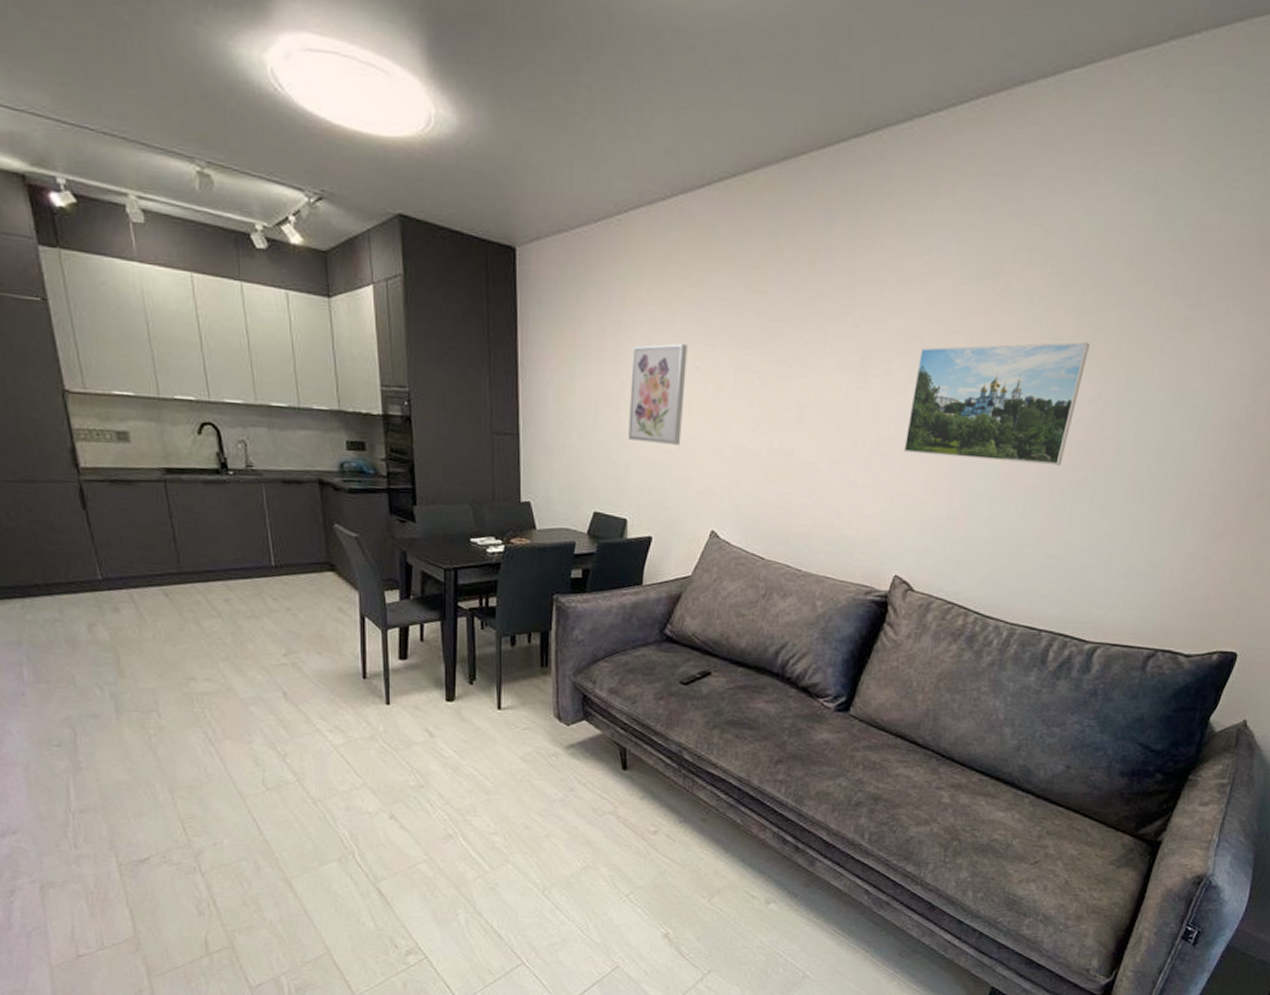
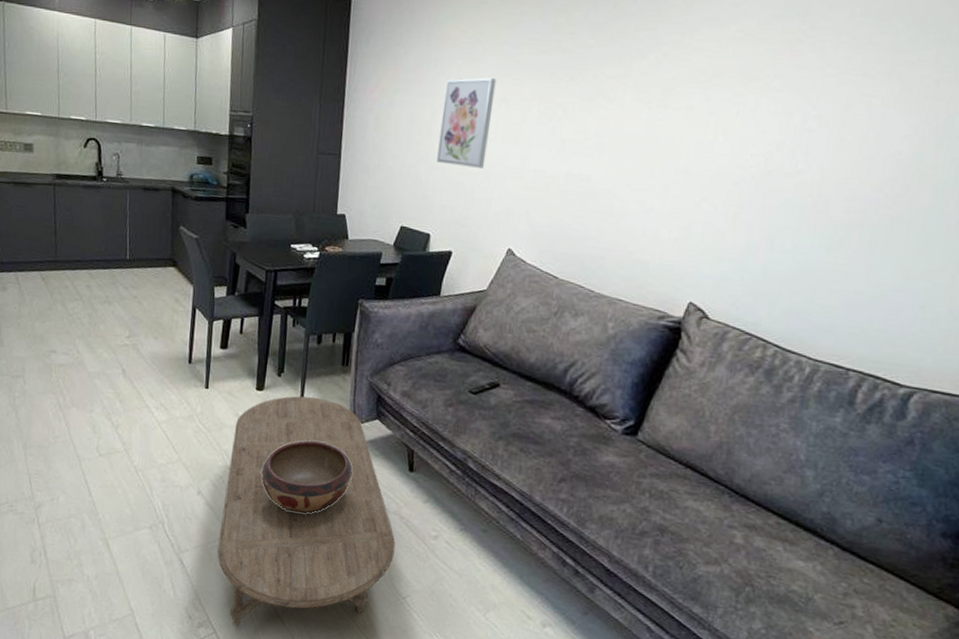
coffee table: none [420,702,614,948] -> present [217,396,396,627]
decorative bowl: none [461,749,562,826] -> present [261,440,353,514]
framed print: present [903,341,1090,466] -> none [702,79,904,201]

